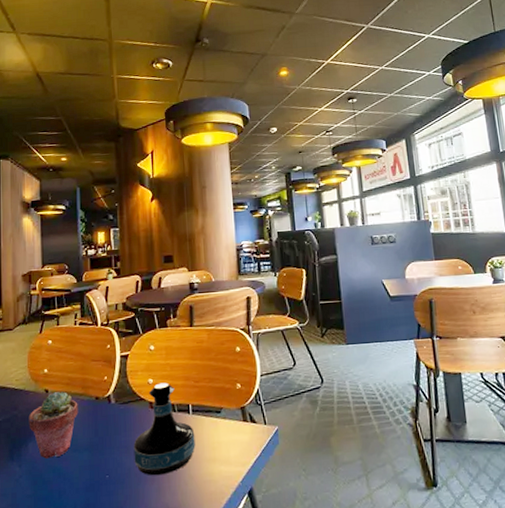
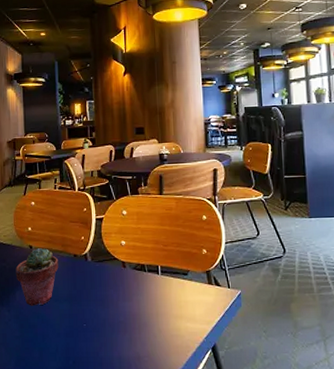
tequila bottle: present [133,382,196,476] -> none [108,245,164,328]

